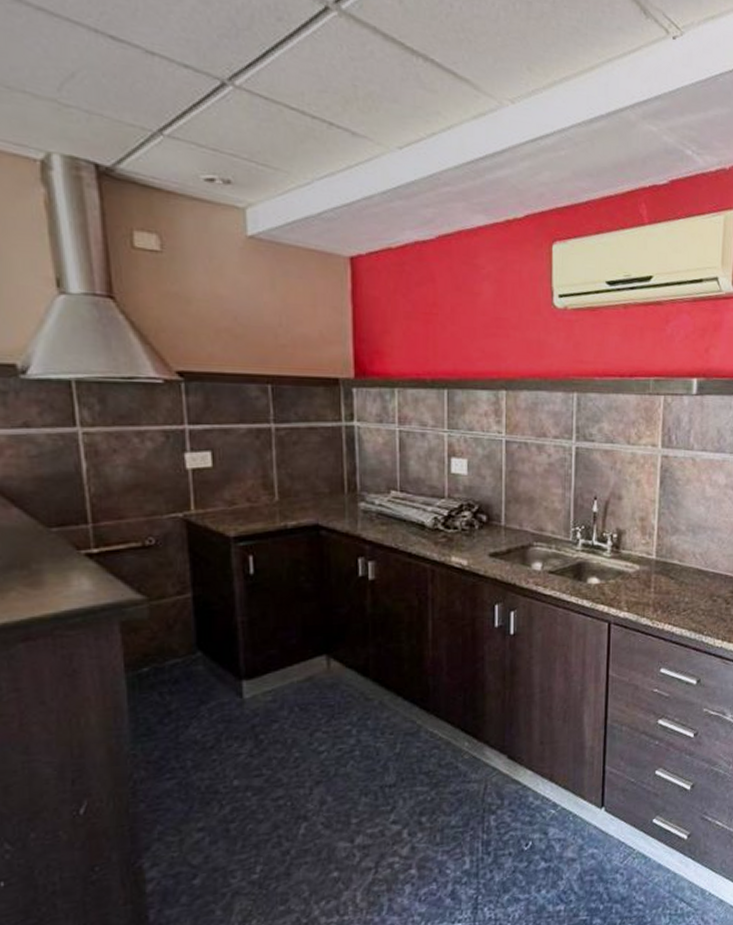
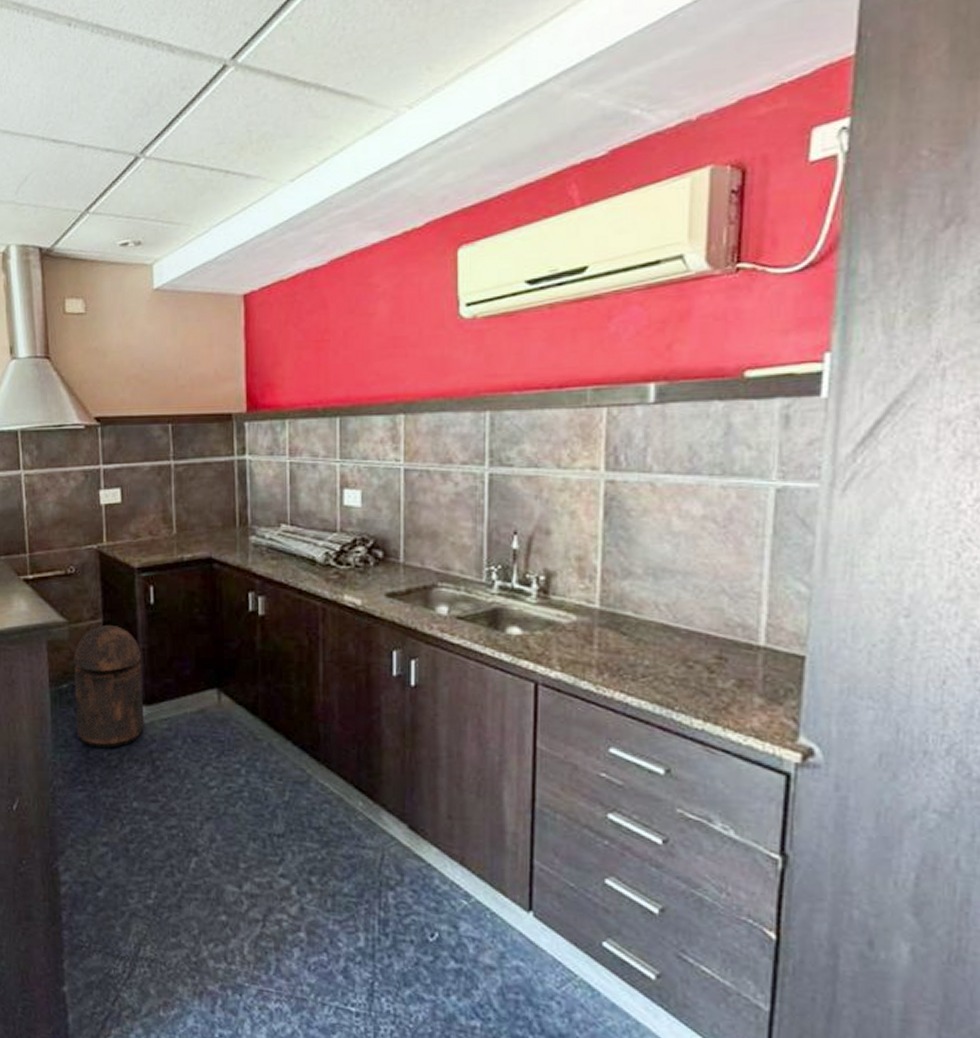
trash can: none [156,598,245,732] -> present [74,624,144,749]

